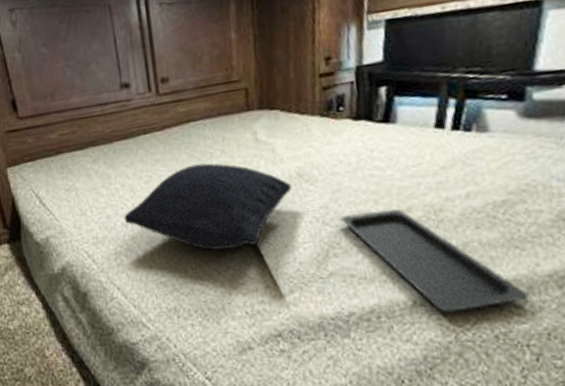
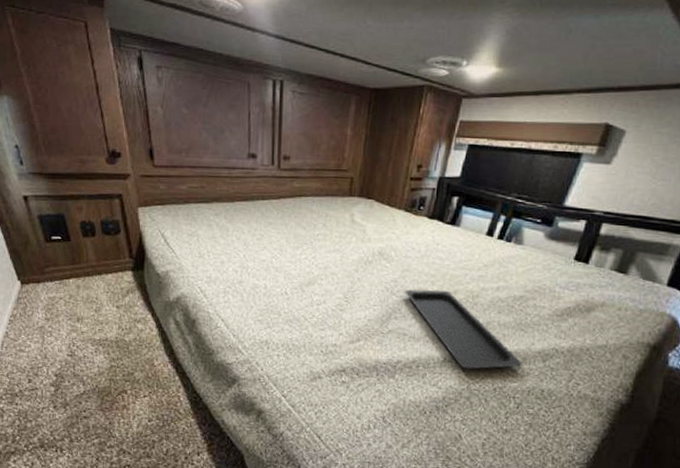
pillow: present [123,163,292,251] -> none [235,231,373,303]

